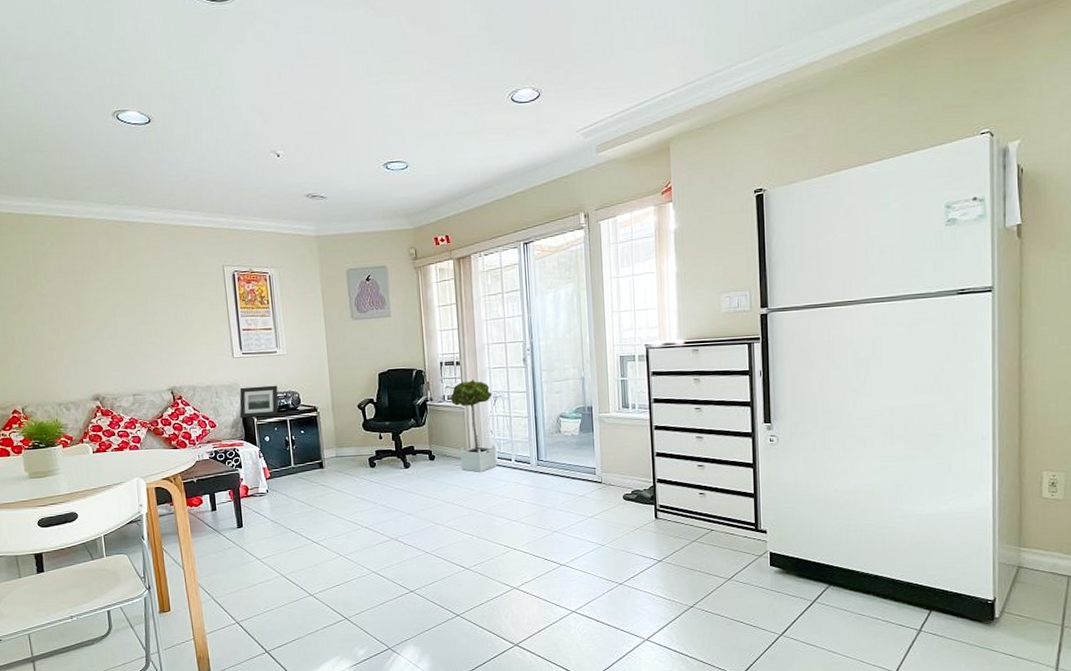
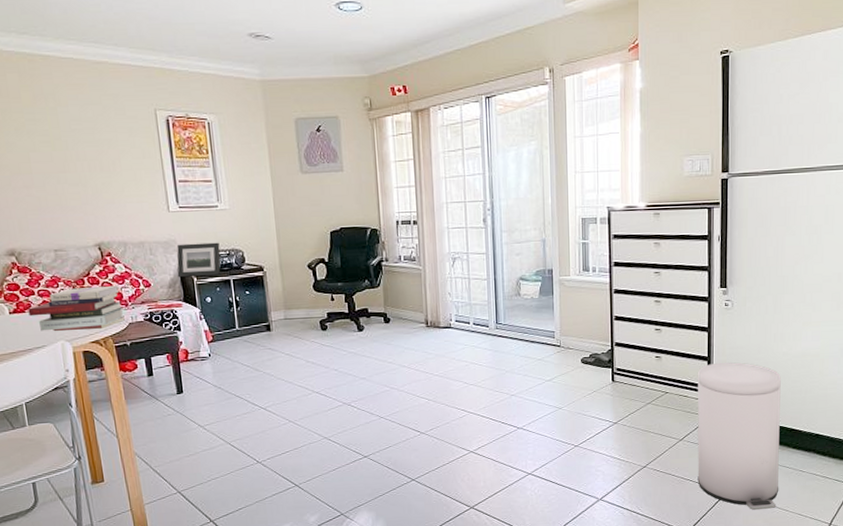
books: none [109,426,192,469] -> present [28,285,125,331]
potted tree: present [450,379,497,472] -> none [406,239,455,336]
pedal bin: none [743,499,837,655] -> present [697,362,781,510]

